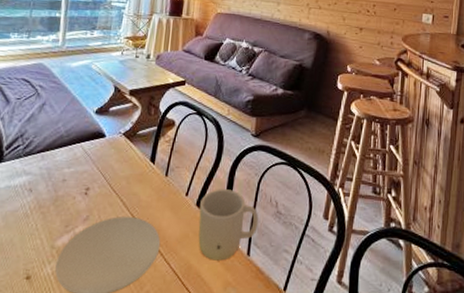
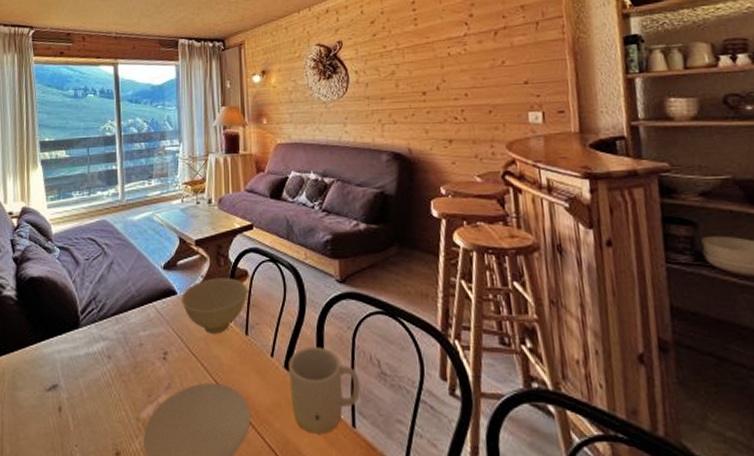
bowl: none [109,125,173,174] -> present [181,278,248,334]

